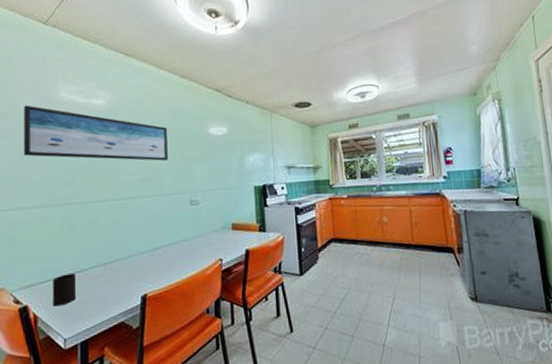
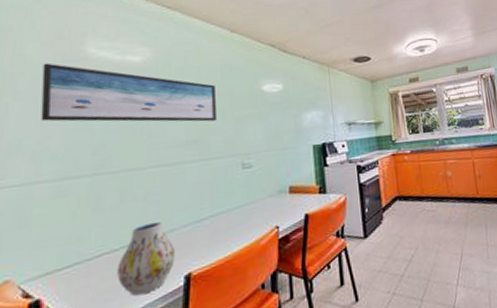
cup: present [53,273,77,307] -> none [73,255,105,298]
vase: none [87,247,134,310] -> present [117,221,176,296]

